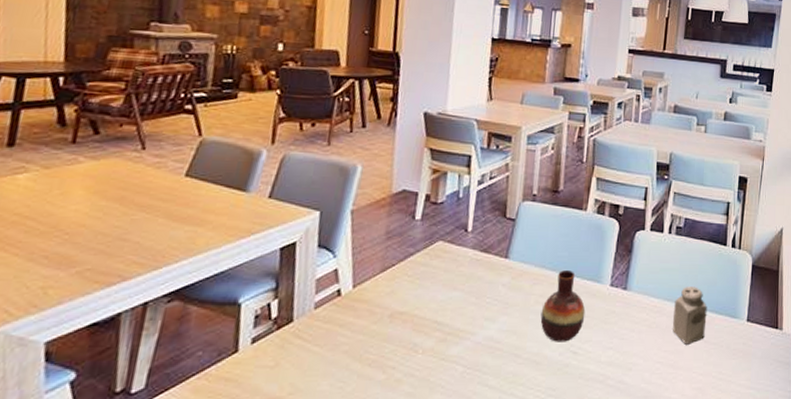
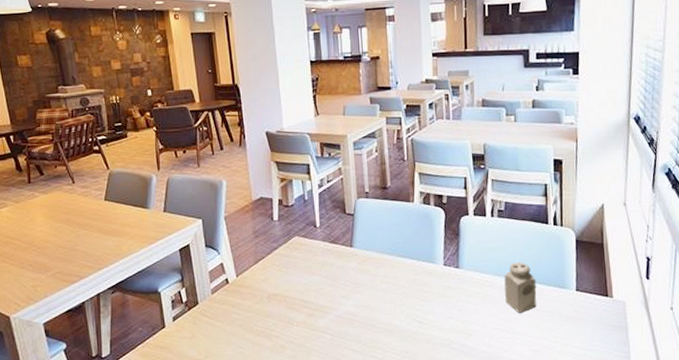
vase: present [540,270,586,342] -> none [387,254,425,314]

